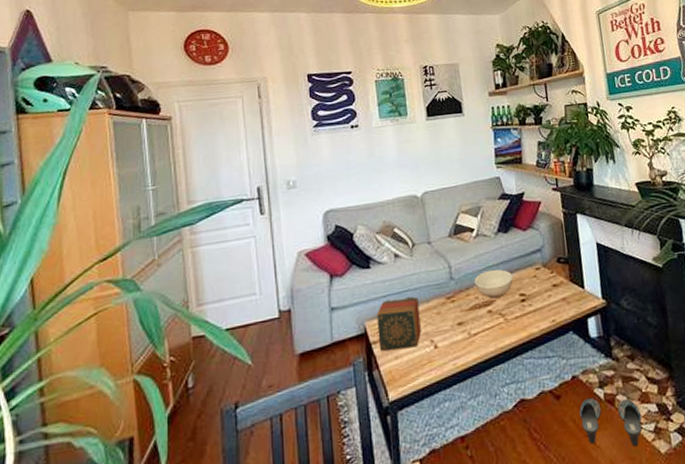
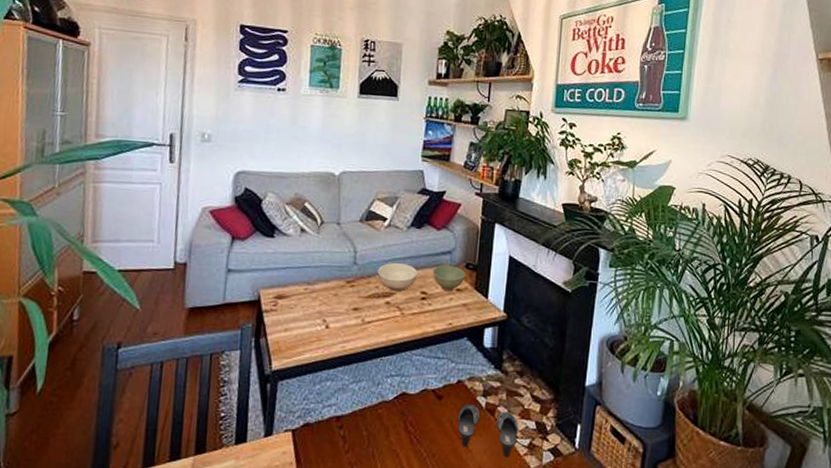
decorative box: present [376,297,421,351] -> none [270,272,318,324]
bowl: none [526,262,559,290] -> present [432,265,466,292]

